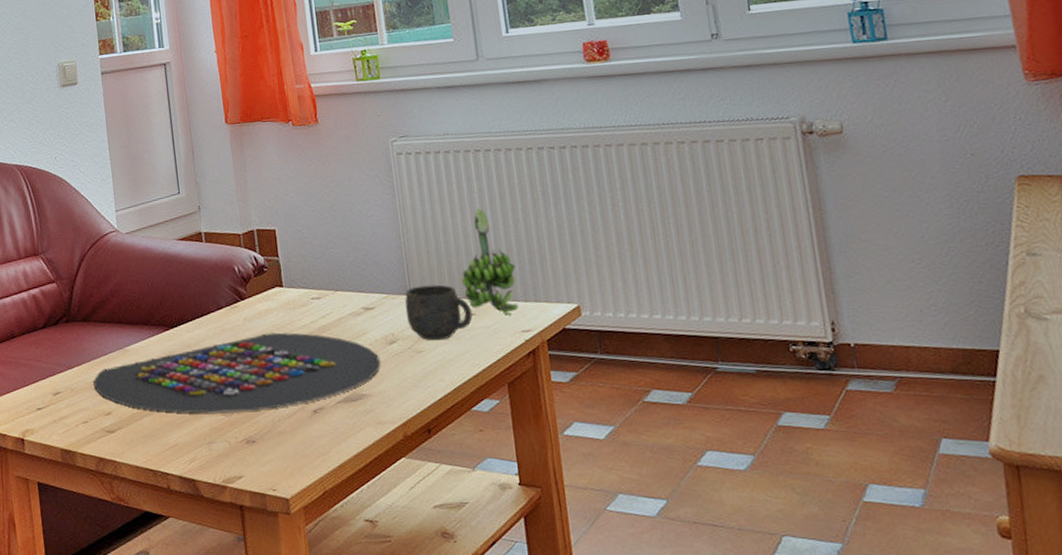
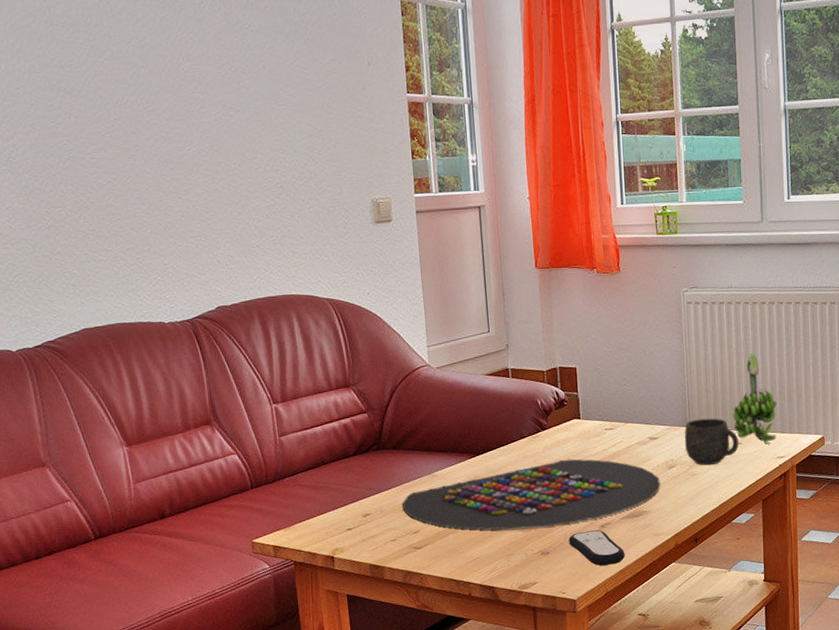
remote control: none [277,416,344,459] -> present [569,530,625,566]

